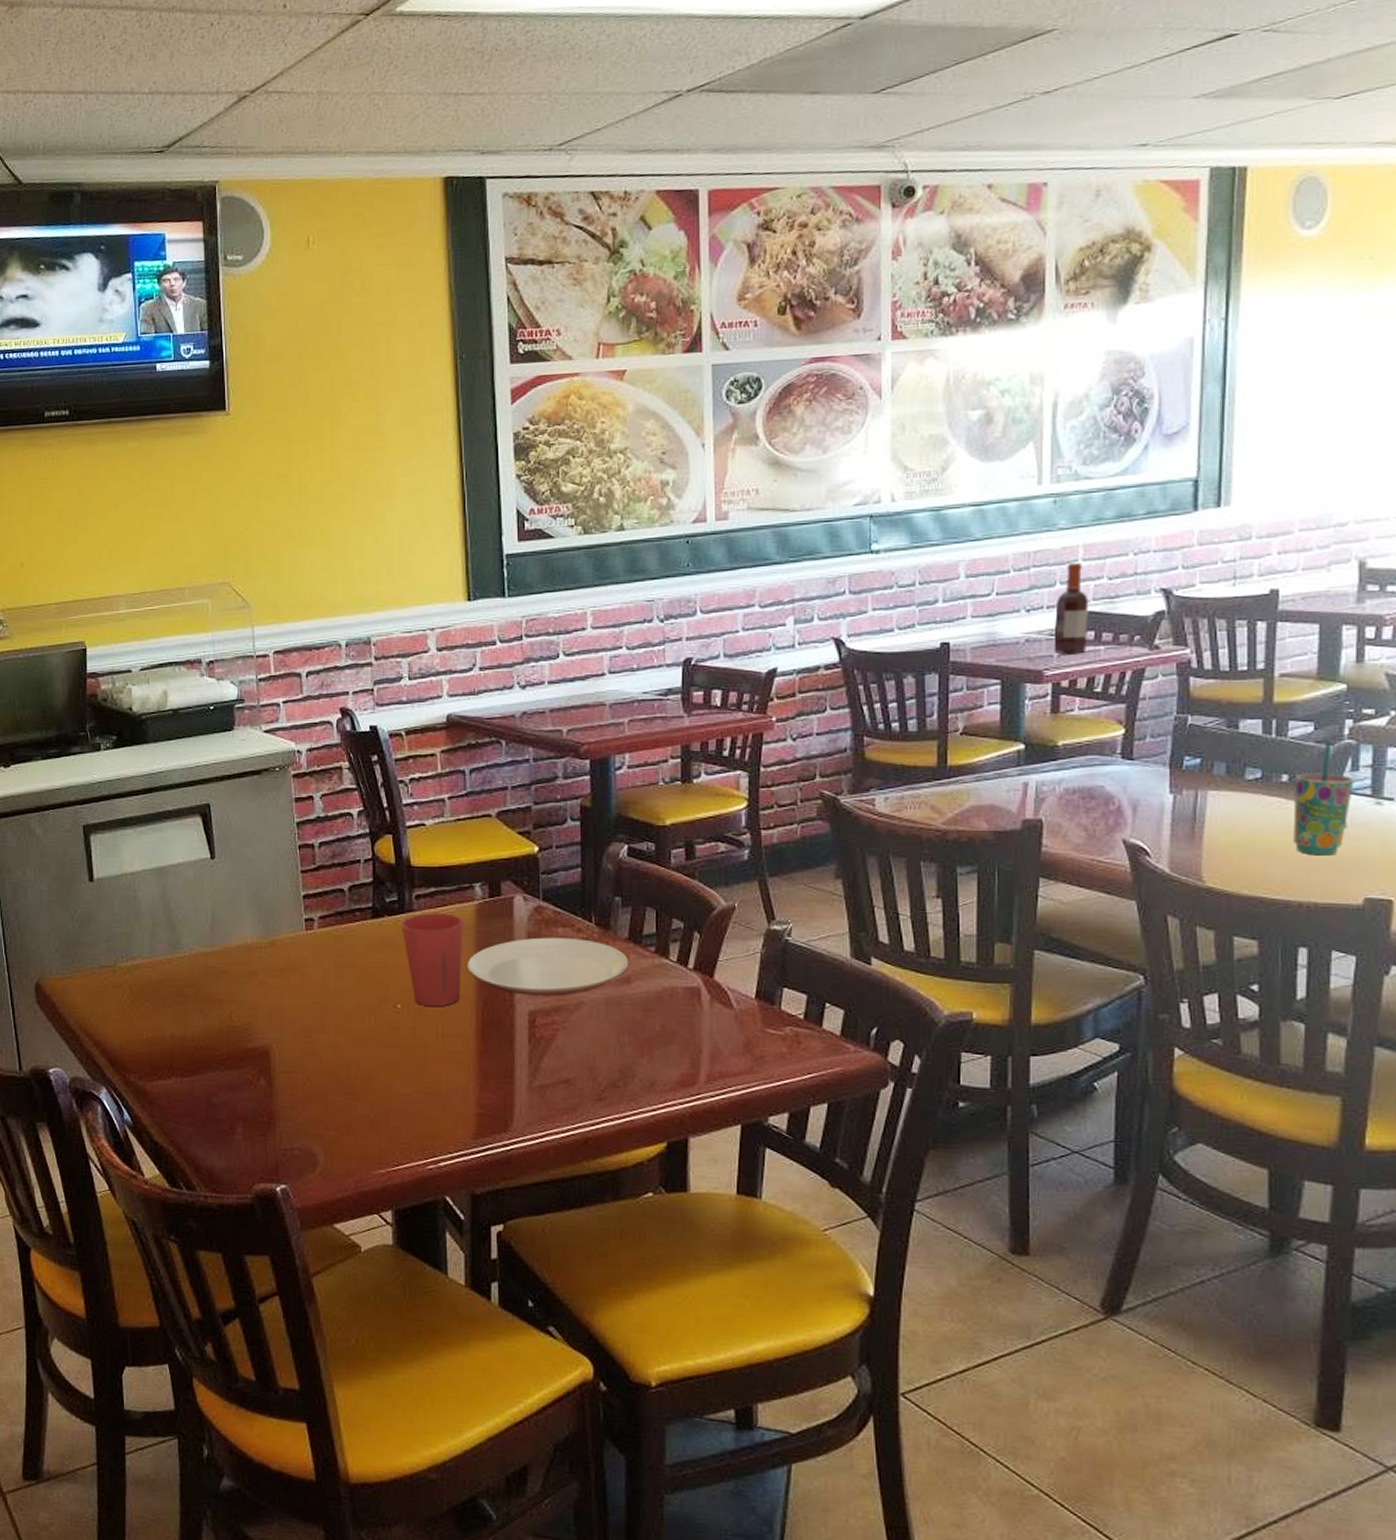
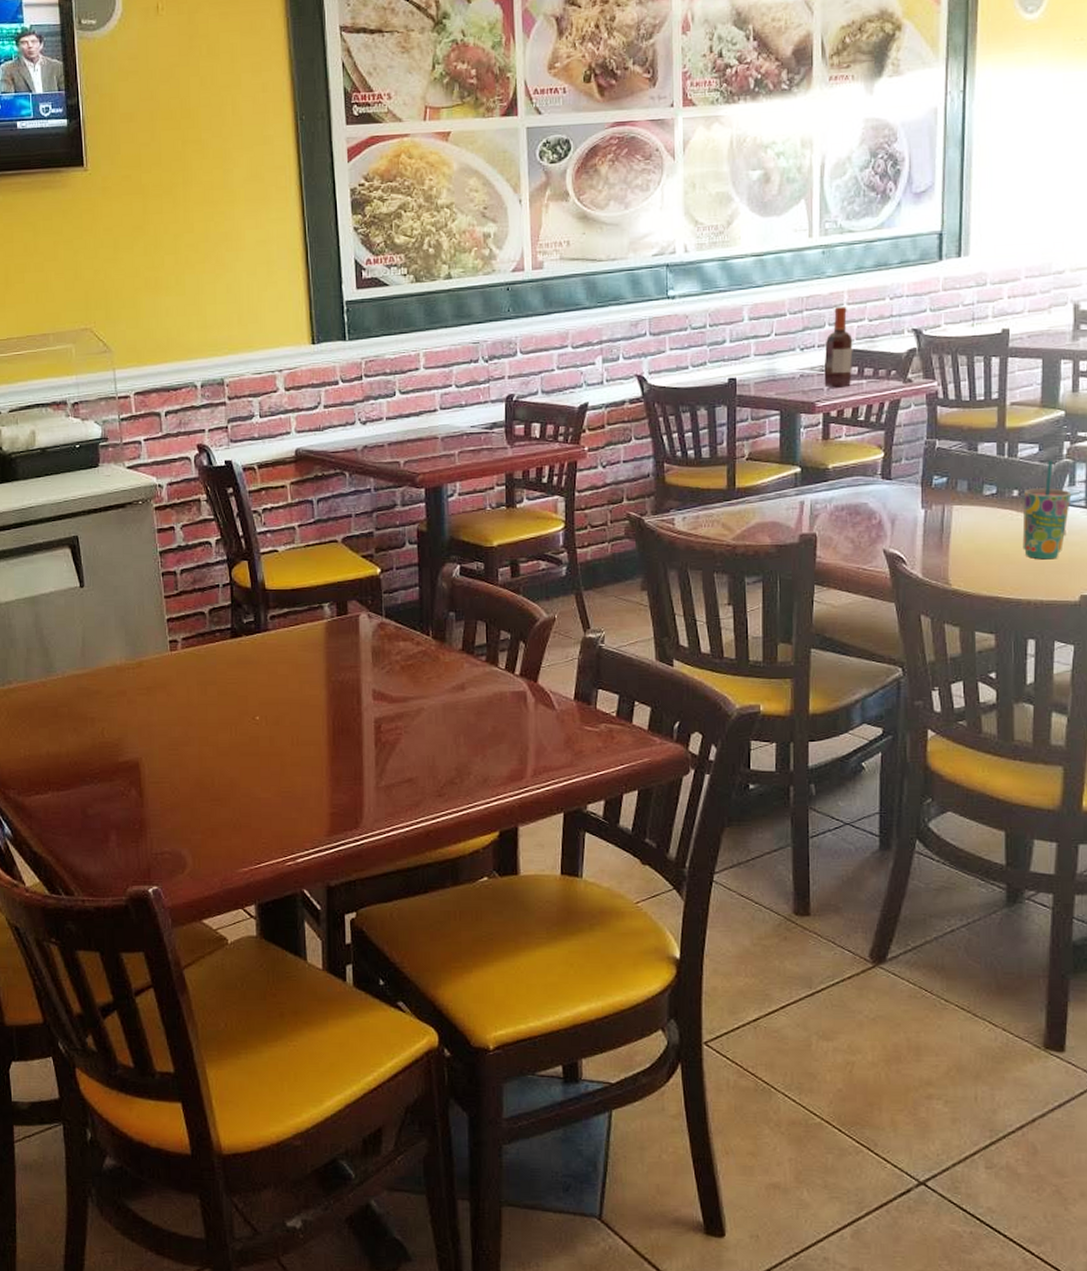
cup: present [401,913,463,1007] -> none [258,631,315,718]
plate: present [466,937,629,996] -> none [318,650,463,704]

